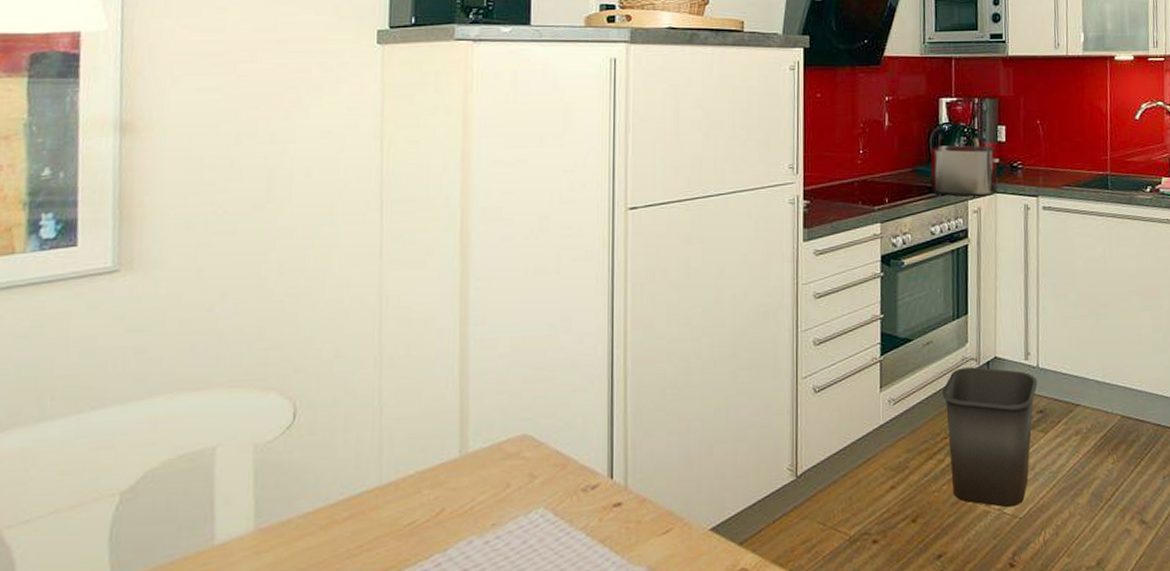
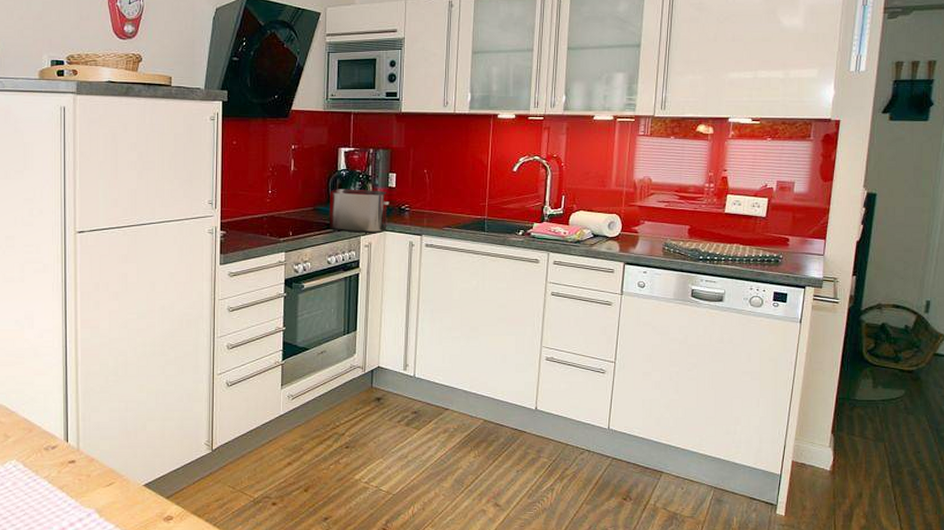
waste bin: present [941,367,1038,507] -> none [332,374,414,485]

